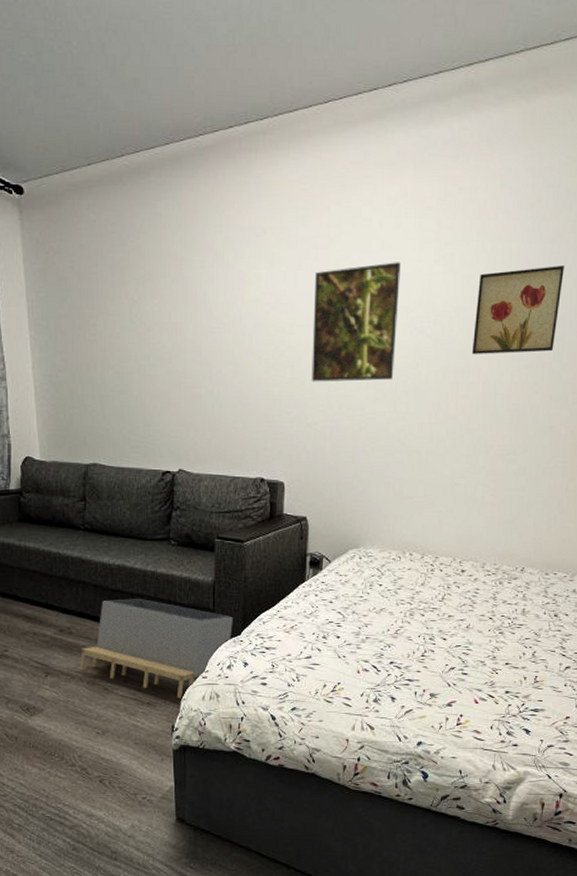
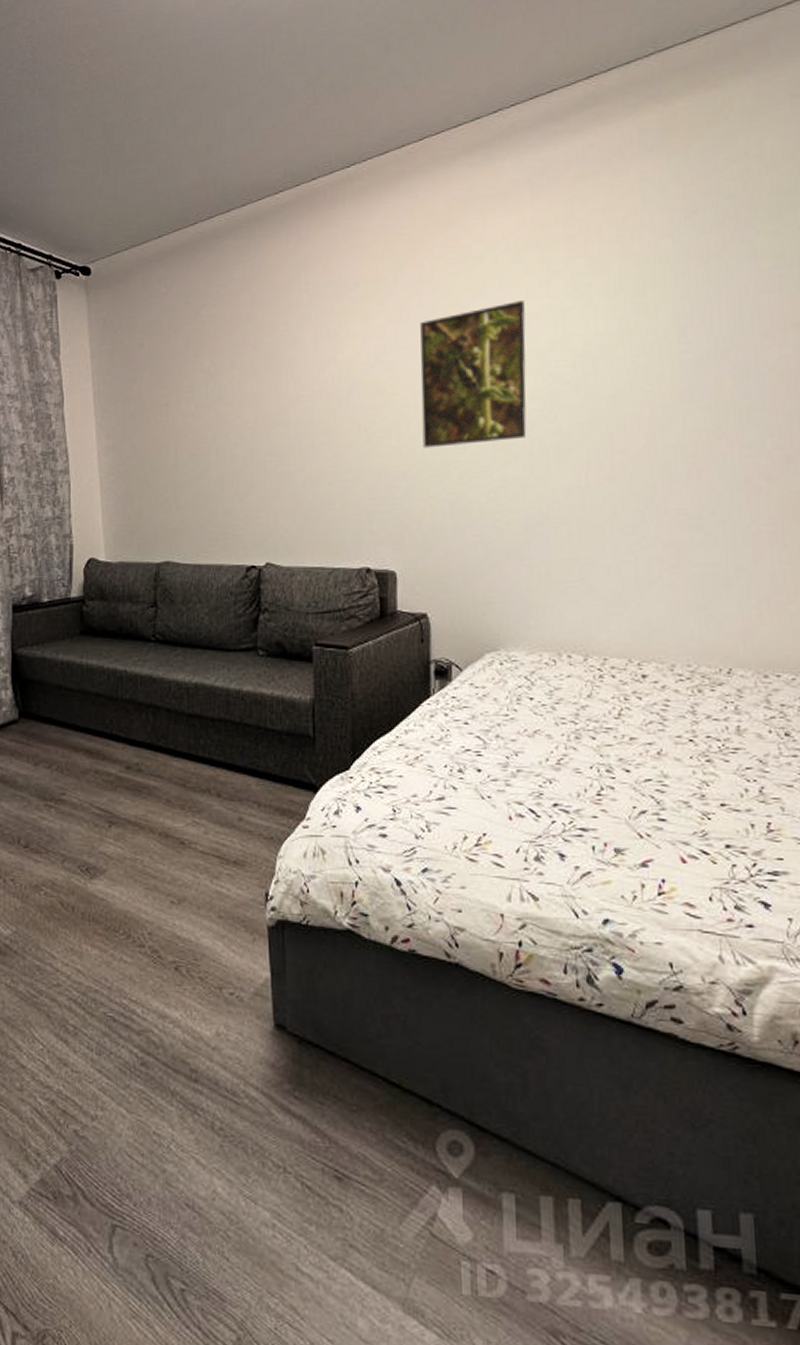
storage bin: present [79,599,233,698] -> none [149,725,339,856]
wall art: present [472,266,564,355] -> none [625,283,739,400]

